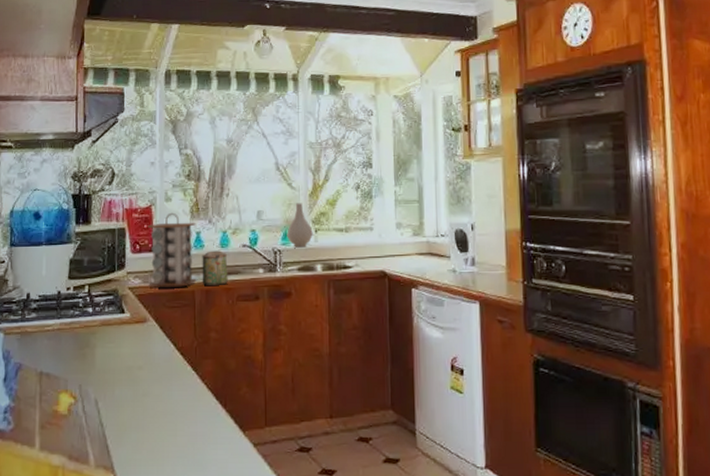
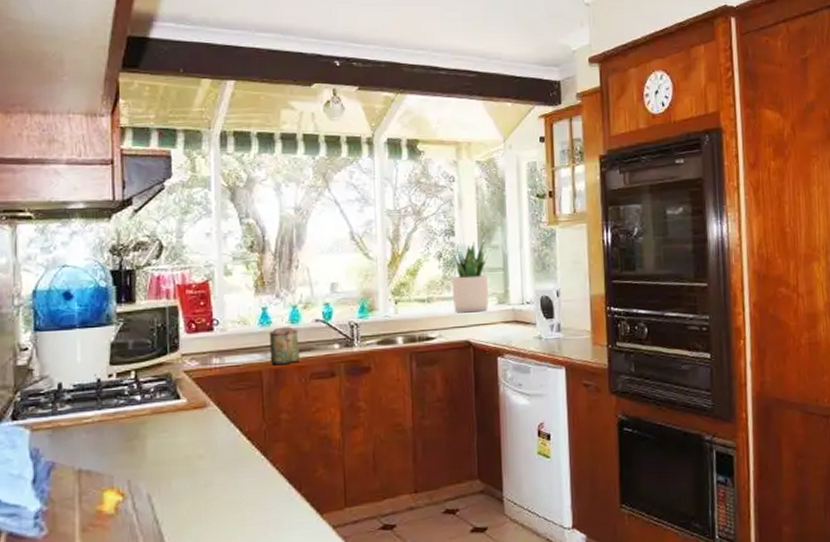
spice rack: present [148,212,197,289] -> none [205,287,264,370]
vase: present [287,203,313,249] -> none [364,274,393,322]
planter: none [368,174,404,243] -> present [451,241,489,313]

